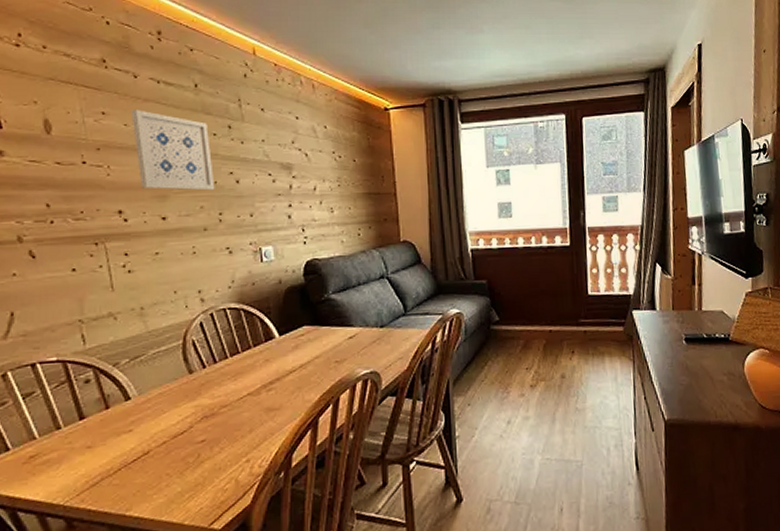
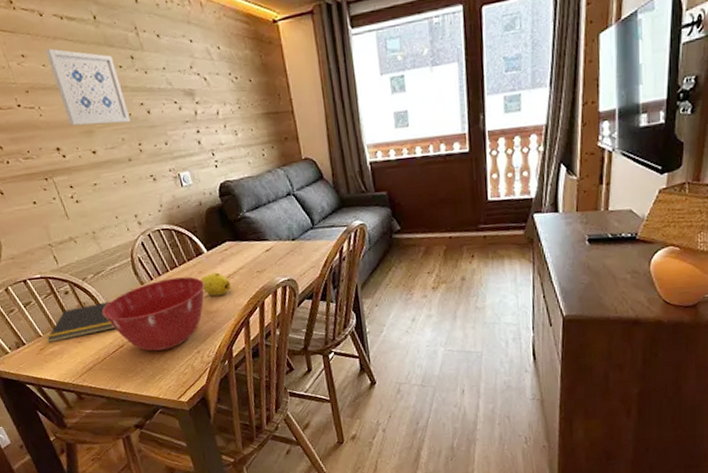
notepad: none [42,393,145,449] -> present [46,301,115,343]
mixing bowl: none [129,365,270,460] -> present [102,276,205,351]
fruit: none [266,361,302,390] -> present [201,272,231,296]

